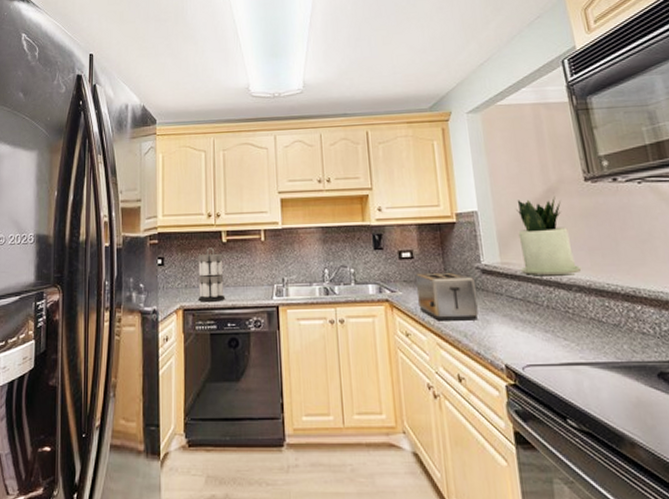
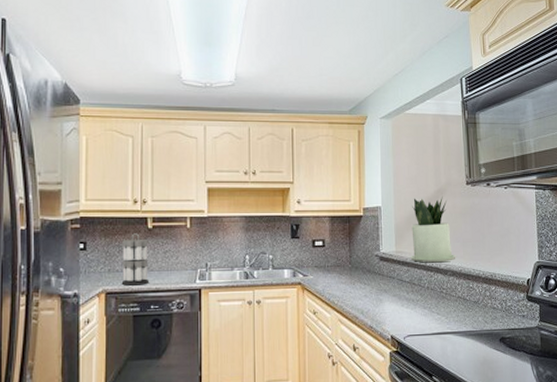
toaster: present [416,272,479,321] -> none [326,259,374,301]

